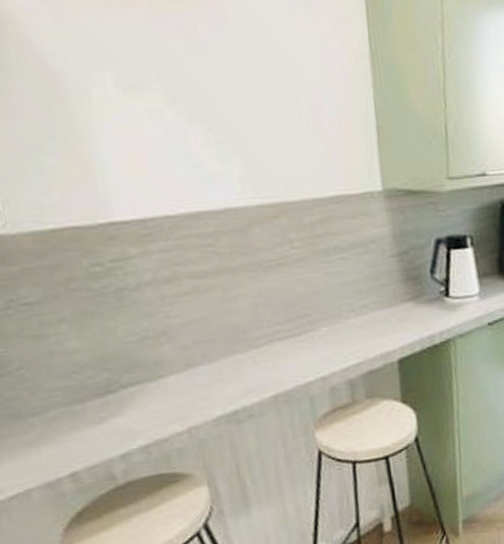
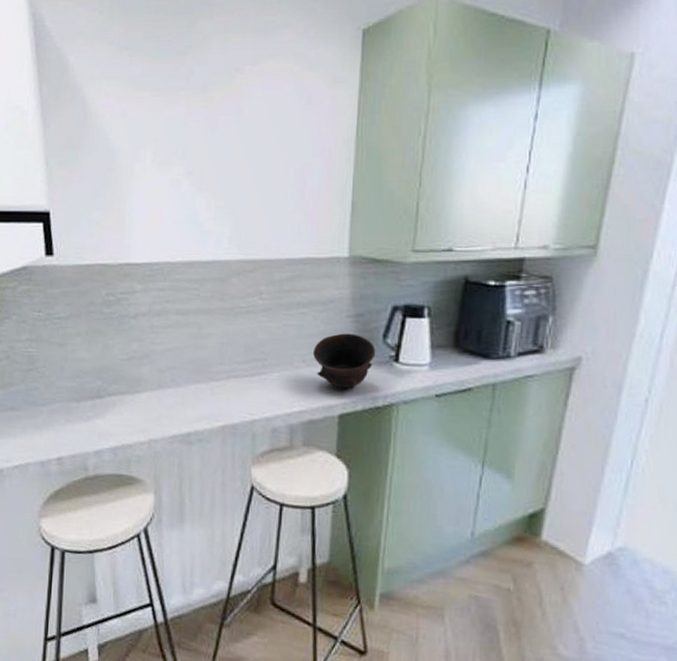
bowl: none [361,273,426,333] -> present [313,333,376,390]

